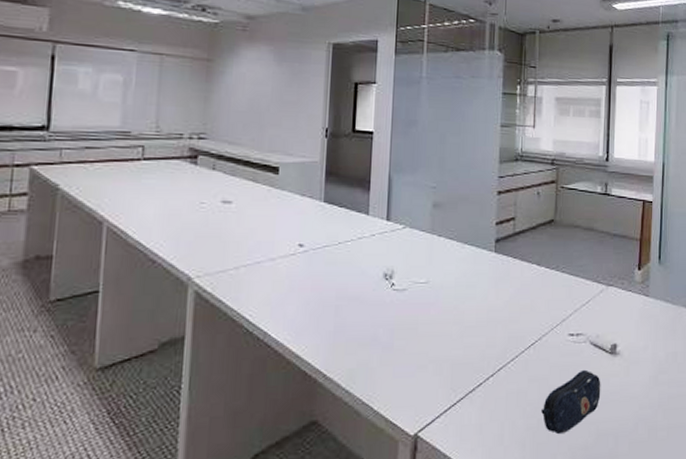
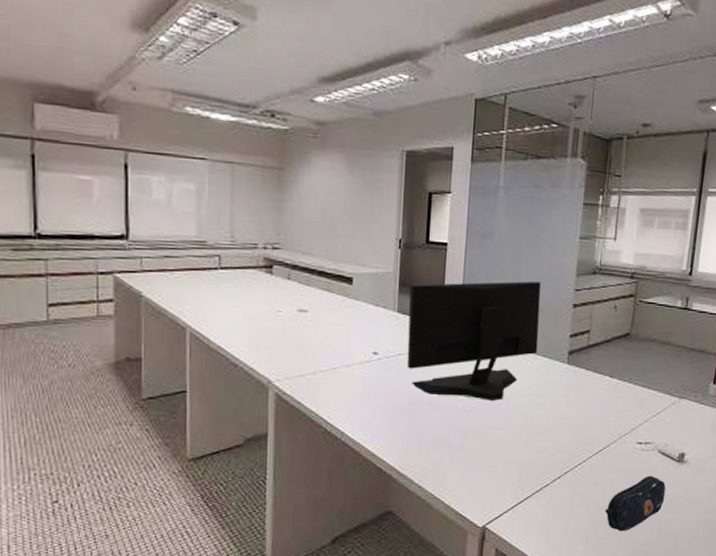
computer monitor: none [333,169,466,293] -> present [406,281,542,401]

